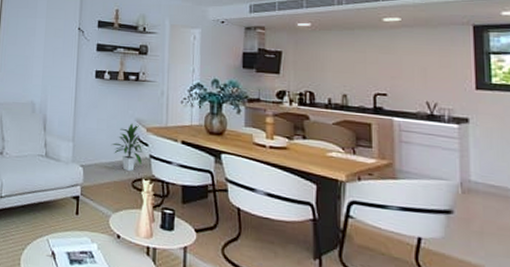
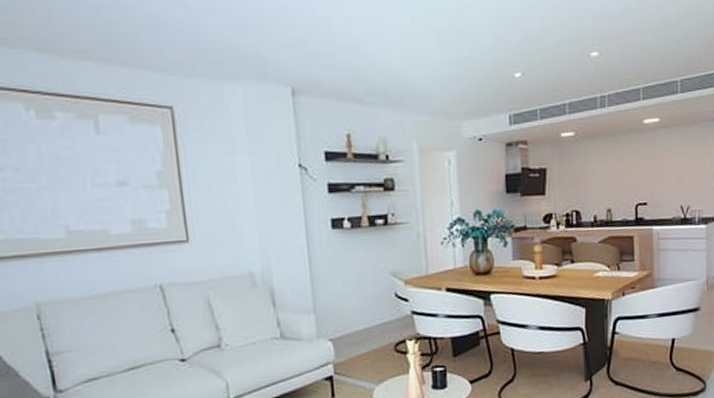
indoor plant: present [112,123,143,172] -> none [364,278,403,336]

